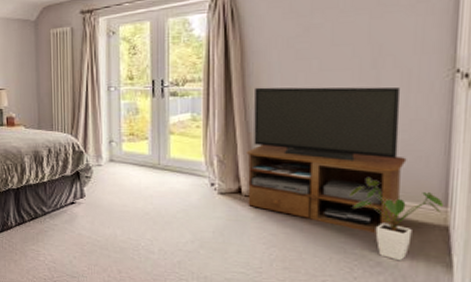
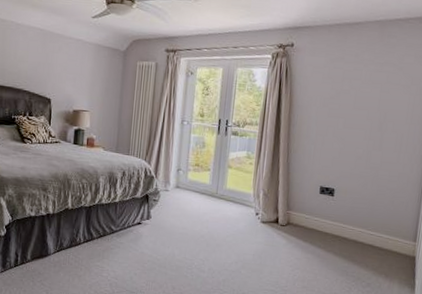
tv stand: present [245,86,407,234] -> none [282,135,395,261]
house plant: present [350,178,443,261] -> none [354,216,414,283]

